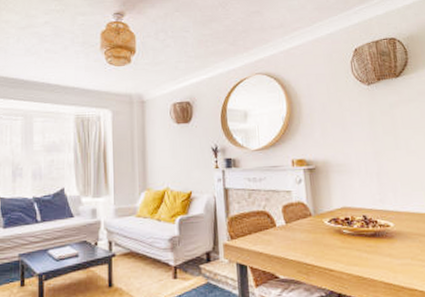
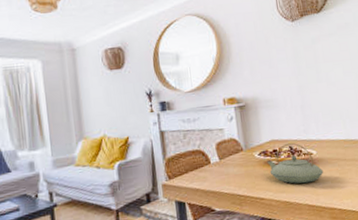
teapot: none [338,211,403,258] -> present [267,142,324,184]

